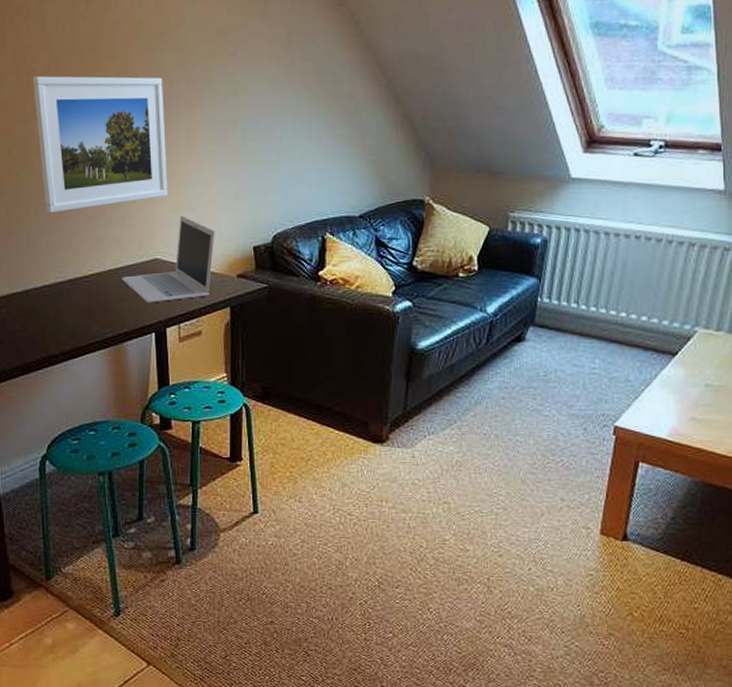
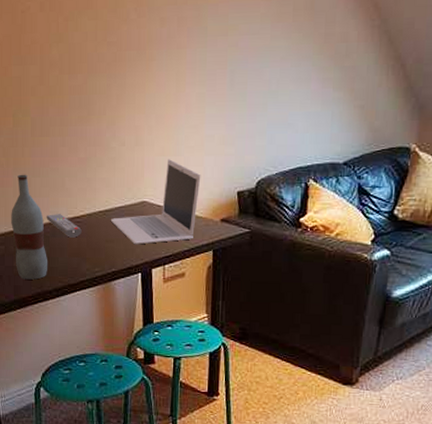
bottle: none [14,233,53,344] -> present [11,174,47,280]
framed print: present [32,76,167,214] -> none [27,14,156,155]
remote control: none [52,274,91,298] -> present [46,214,82,238]

